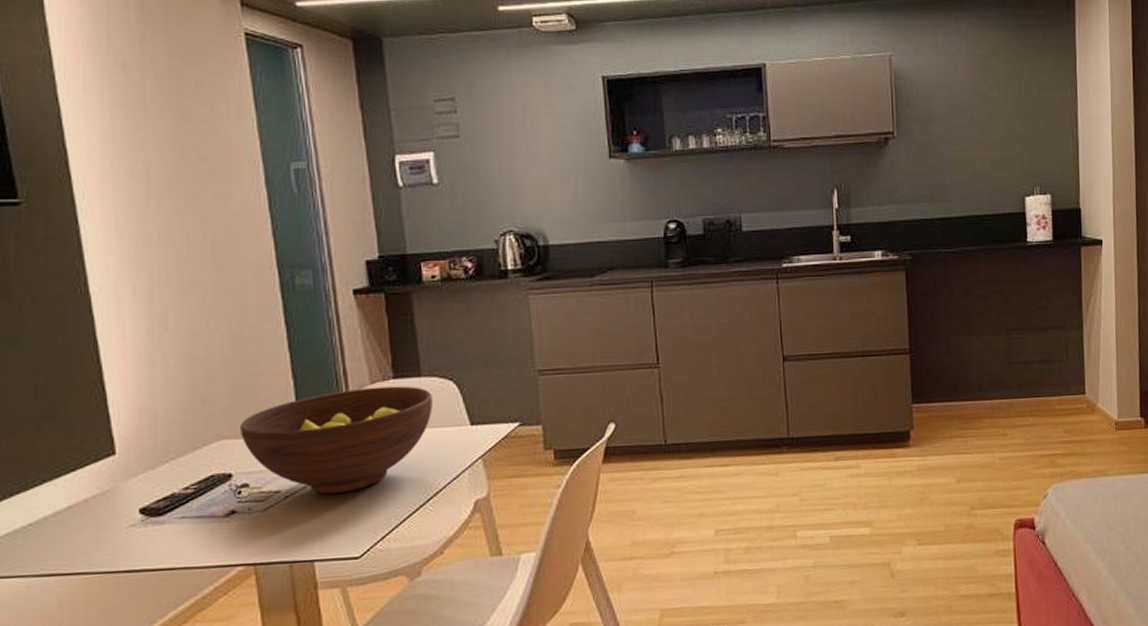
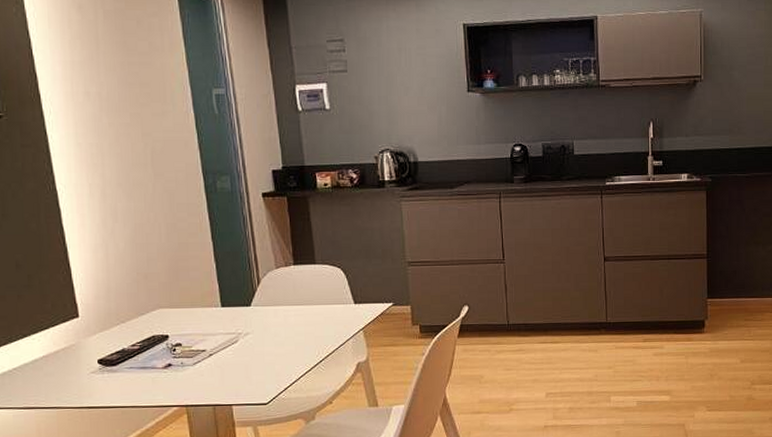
fruit bowl: present [240,386,433,494] -> none [175,271,324,354]

